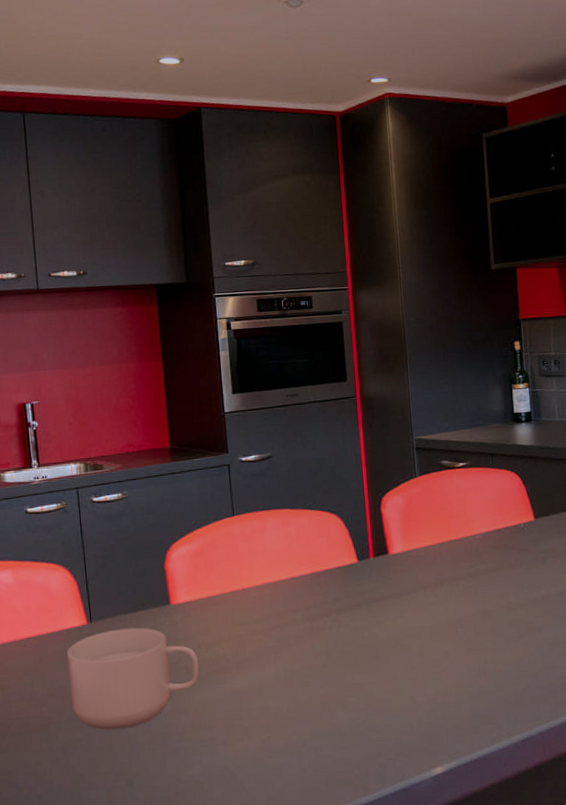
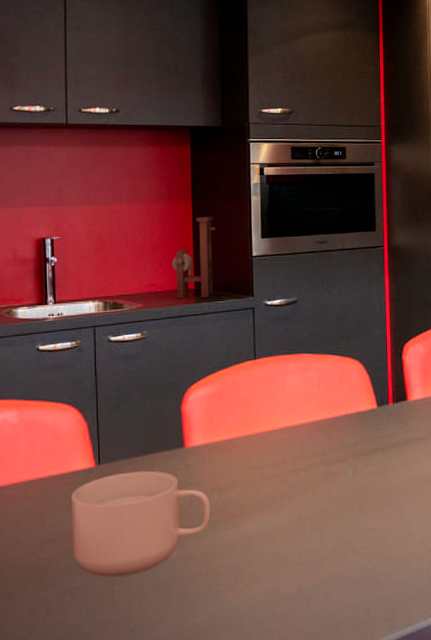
paper towel holder: none [147,374,189,459] -> present [172,217,215,299]

